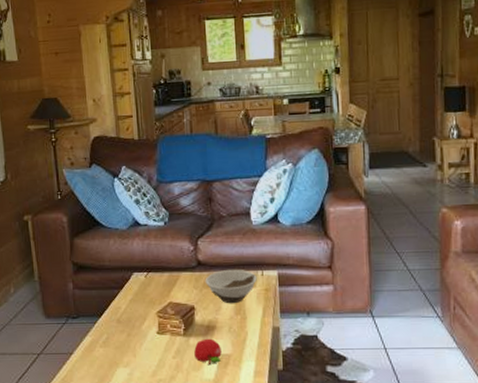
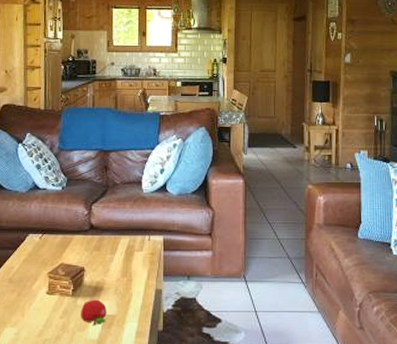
bowl: present [205,269,257,304] -> none [96,233,144,267]

